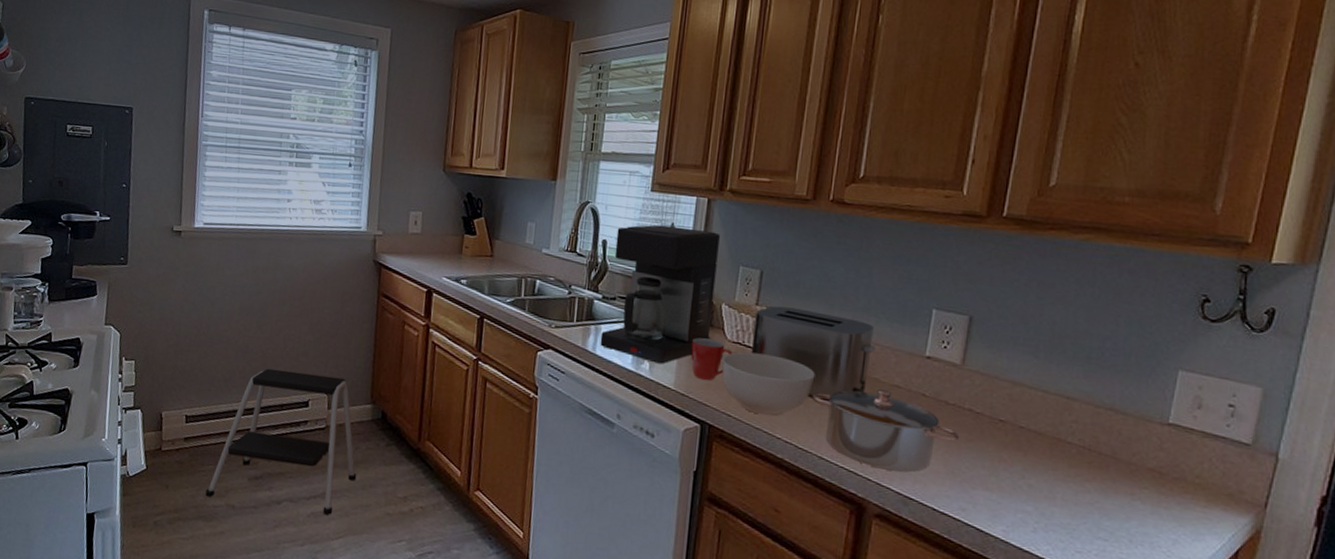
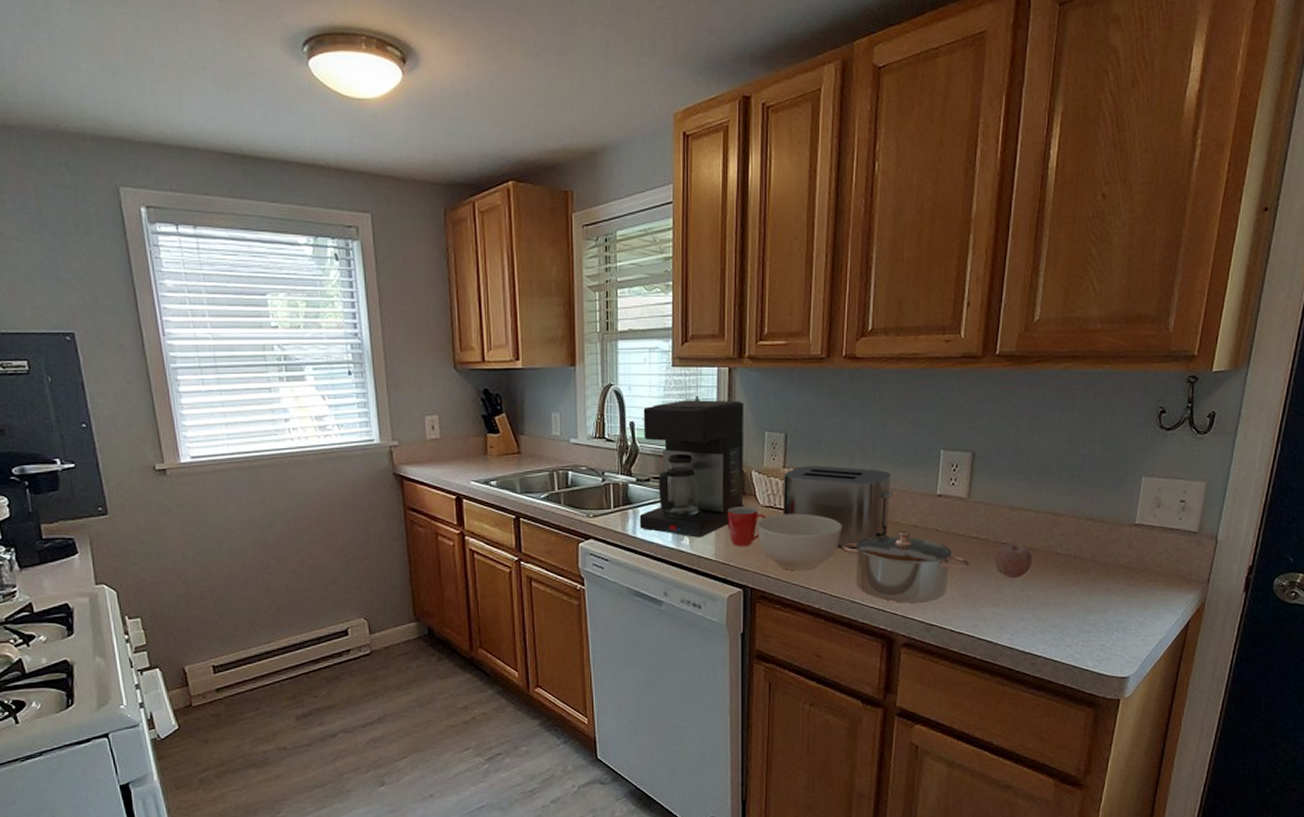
step stool: present [205,368,357,515] -> none [251,600,412,744]
fruit: none [990,421,1037,463] -> present [994,543,1033,579]

